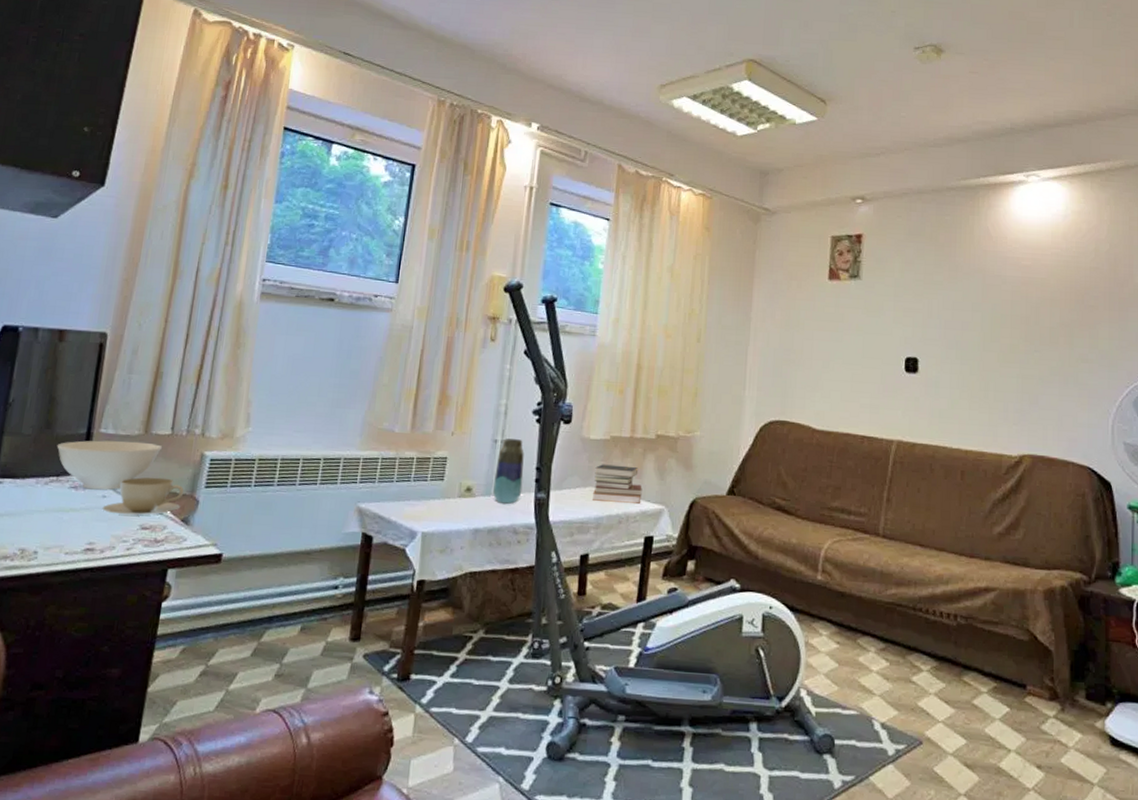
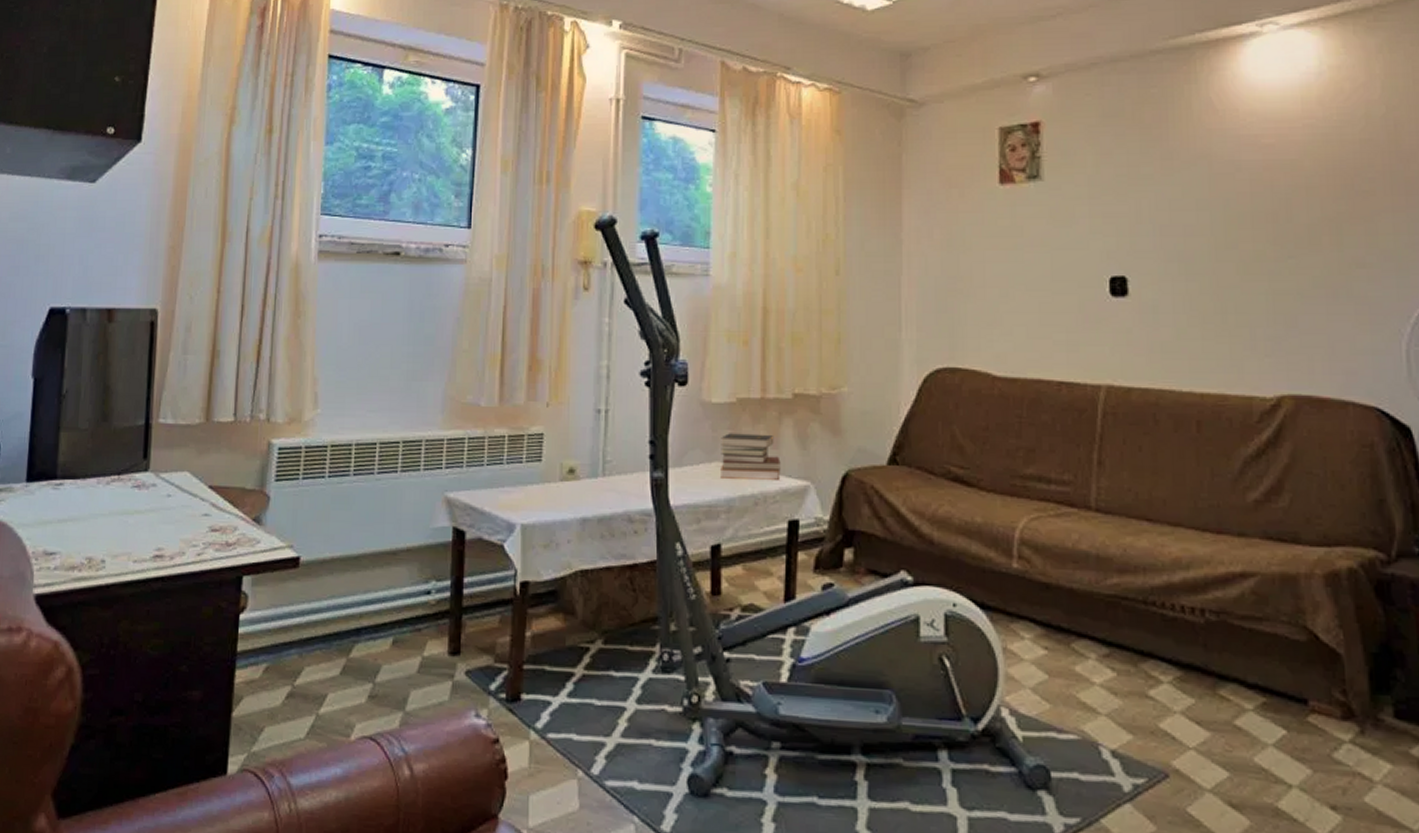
bowl: present [56,440,163,491] -> none [115,431,226,490]
teacup: present [102,477,184,516] -> none [168,471,253,516]
vase: present [492,438,524,505] -> none [599,407,635,488]

